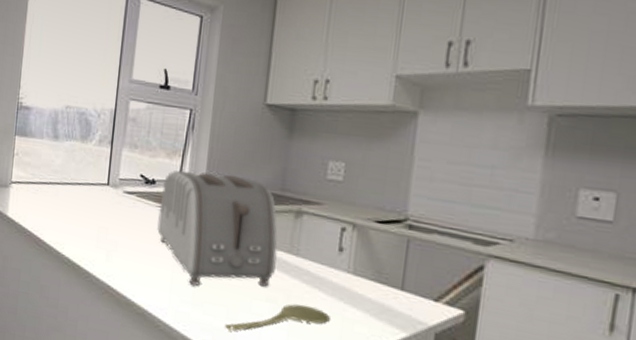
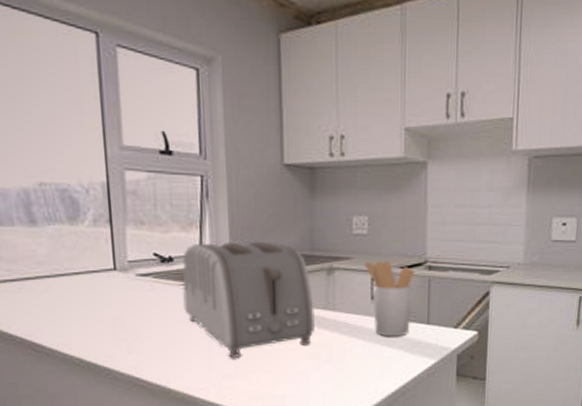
spoon: present [225,304,330,331] -> none [273,354,370,394]
utensil holder: none [335,209,393,298] -> present [365,261,415,337]

